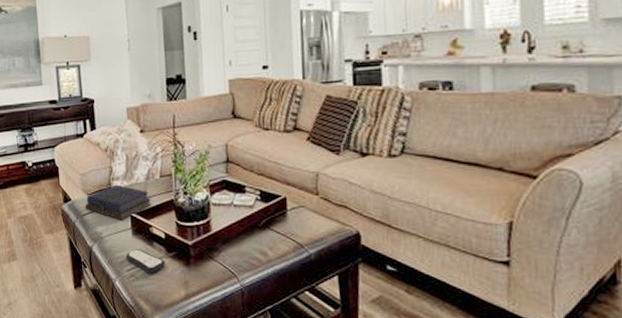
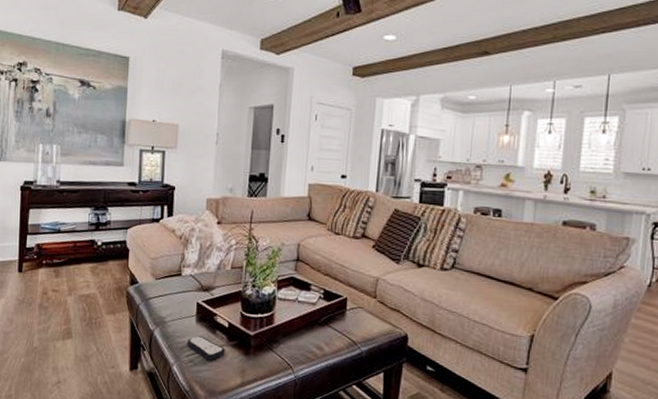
book: present [84,184,151,221] -> none [151,271,219,307]

